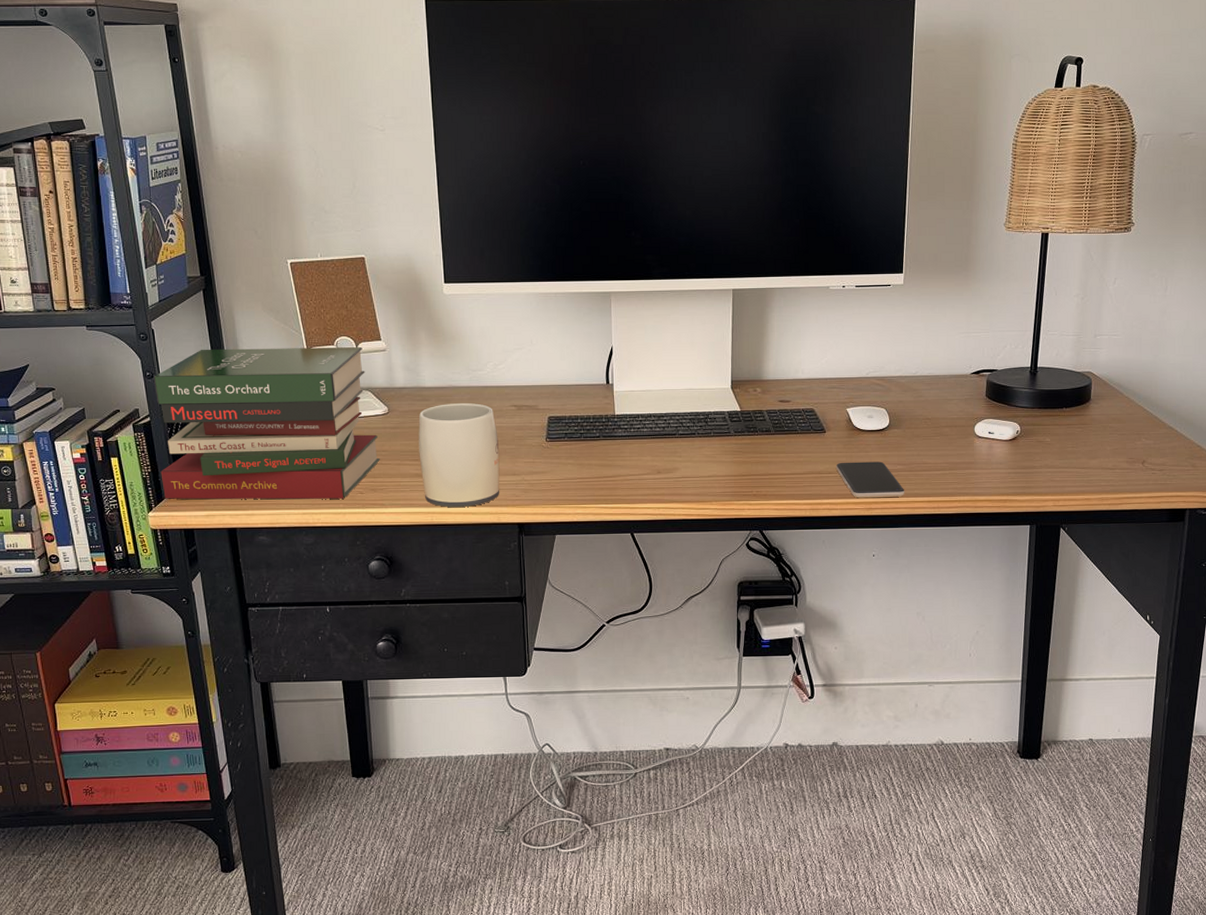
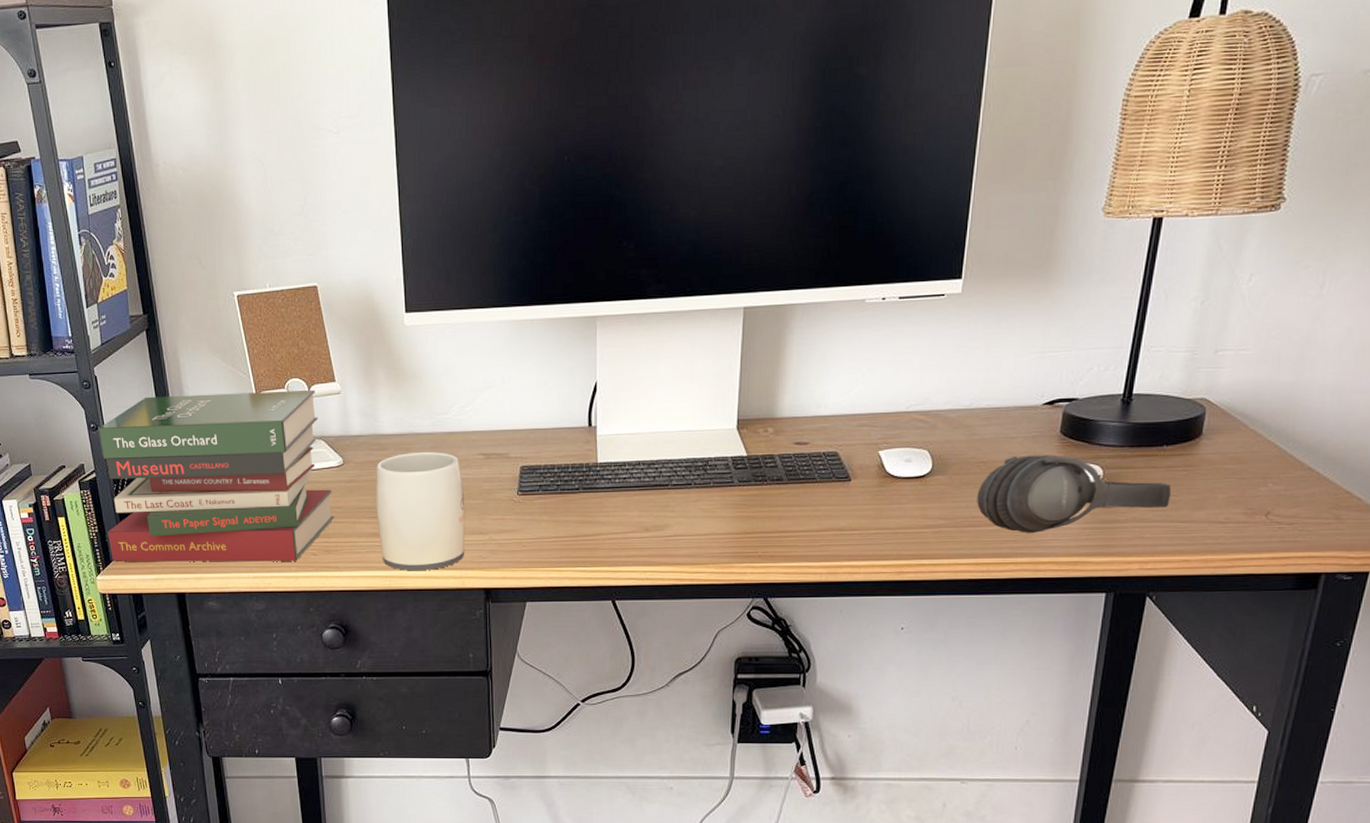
smartphone: present [836,461,905,498] -> none [862,515,947,560]
headphones: none [926,414,1072,476] -> present [977,455,1172,533]

